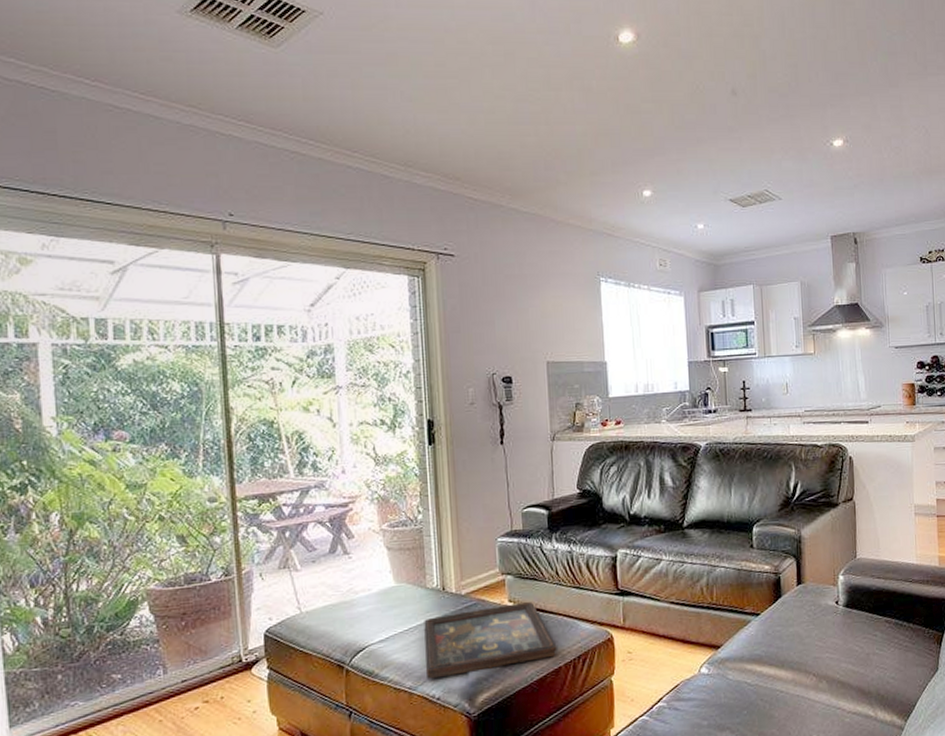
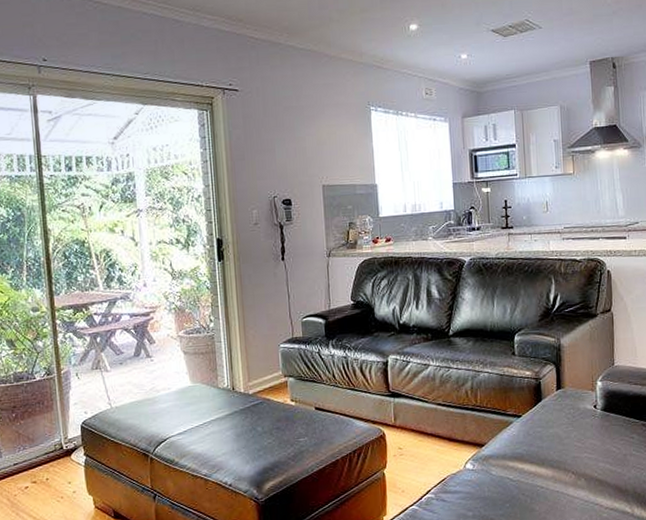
decorative tray: present [424,602,557,679] -> none [216,402,335,468]

